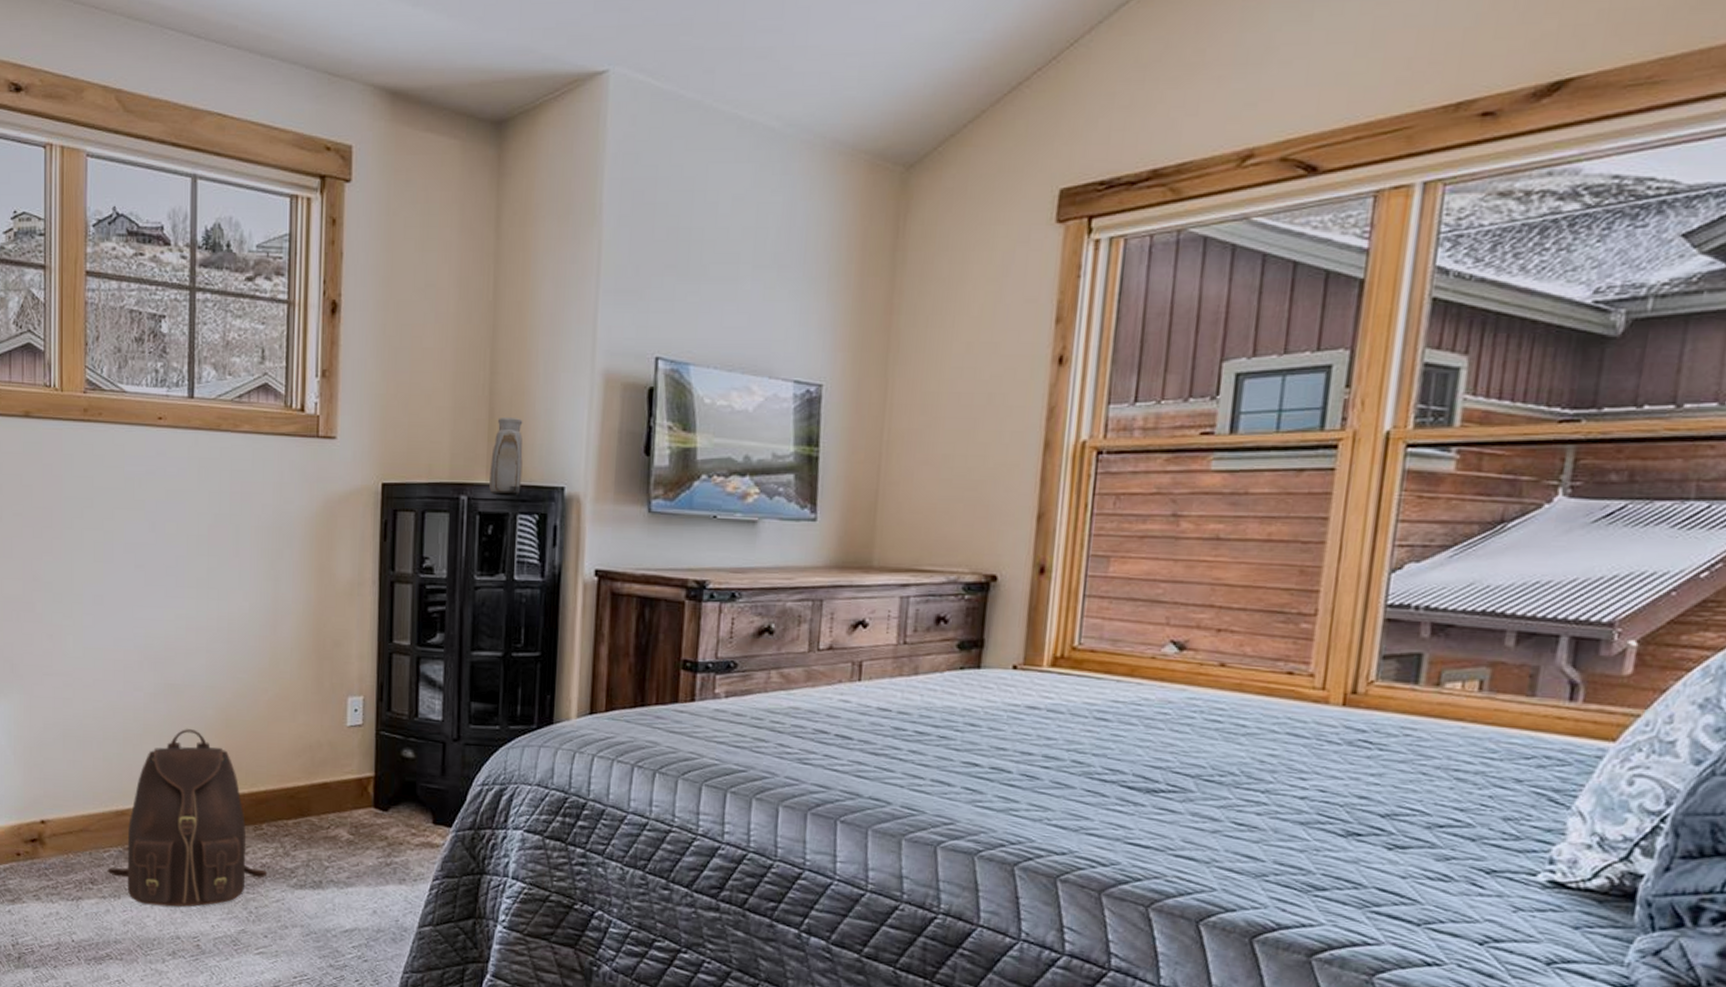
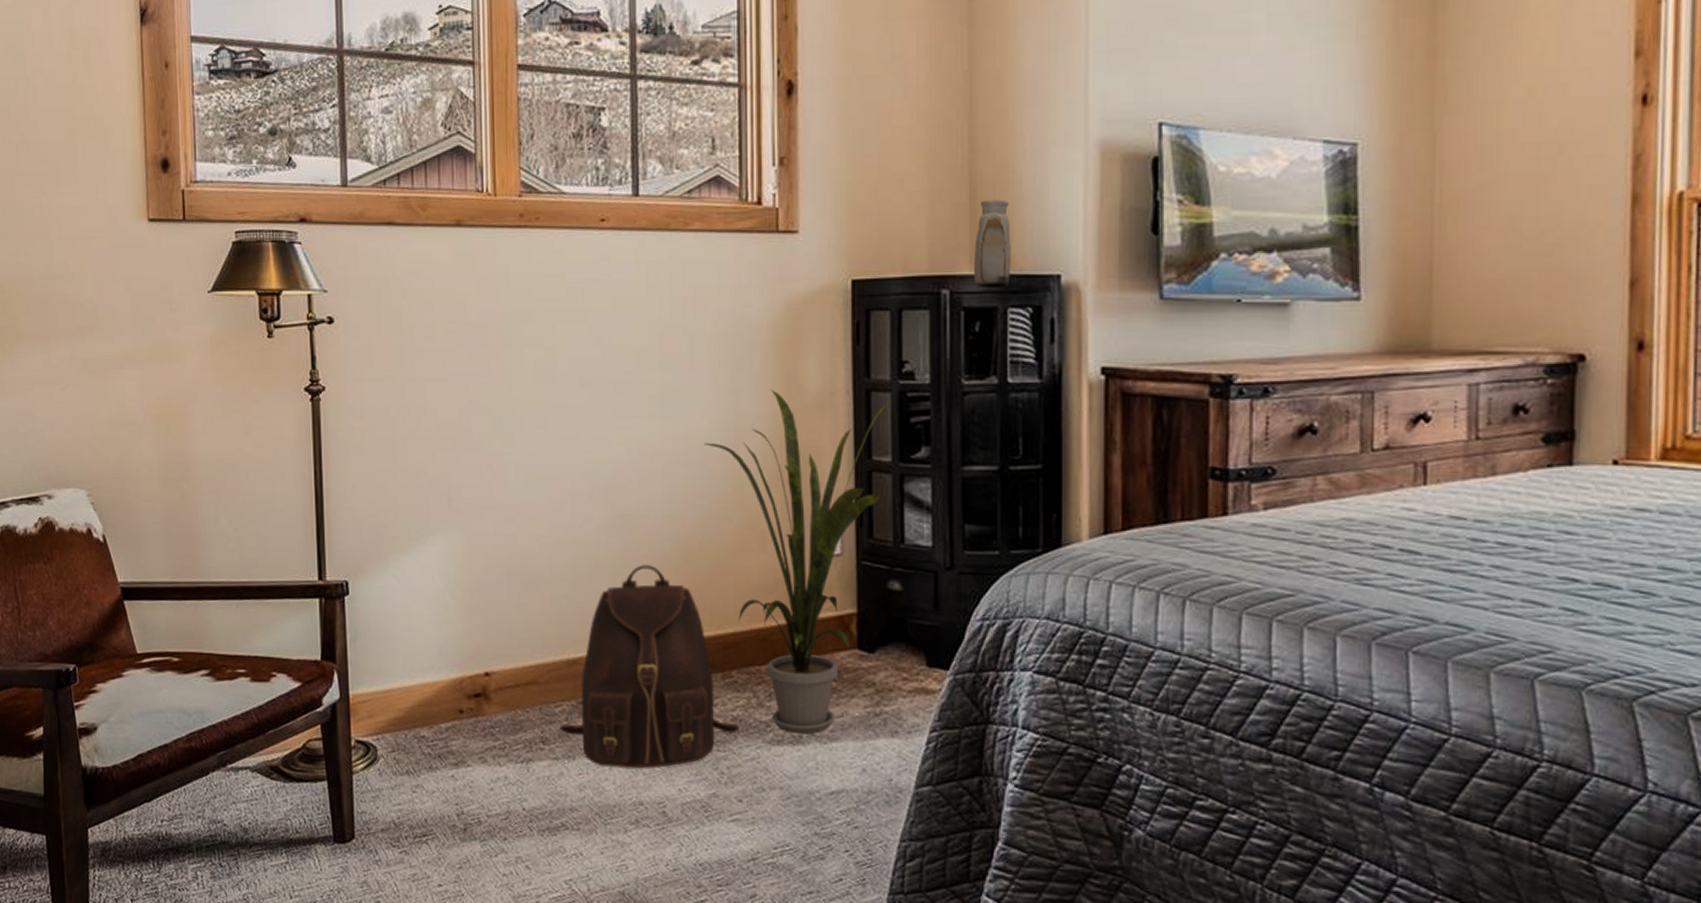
house plant: none [244,577,413,880] -> present [703,389,892,734]

